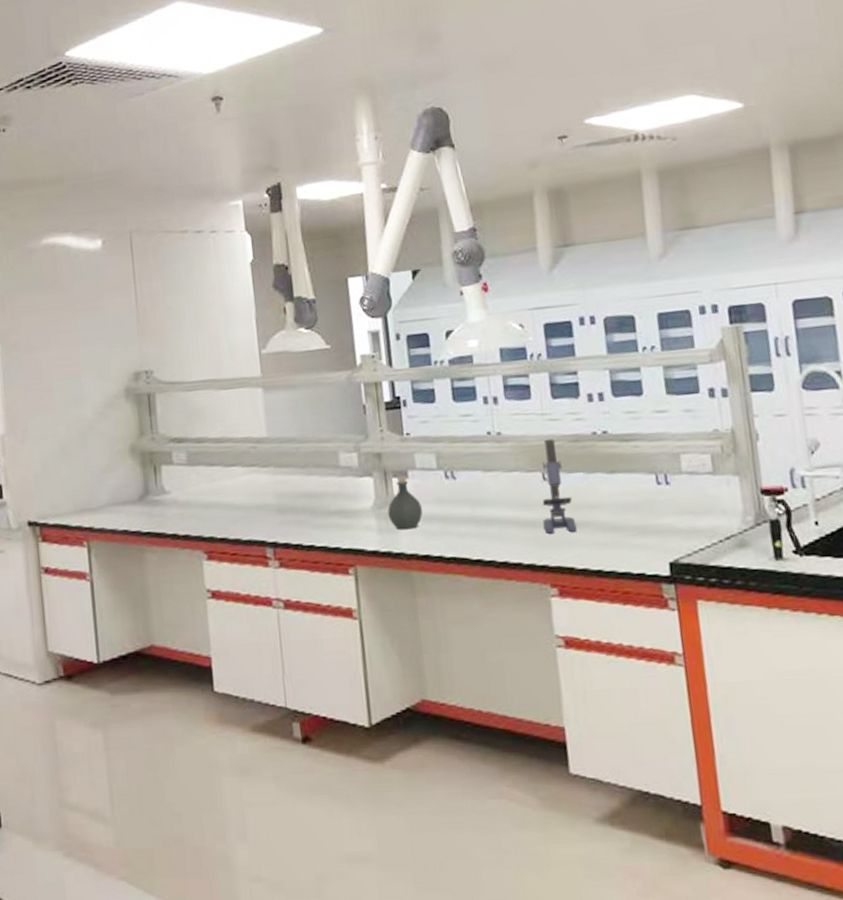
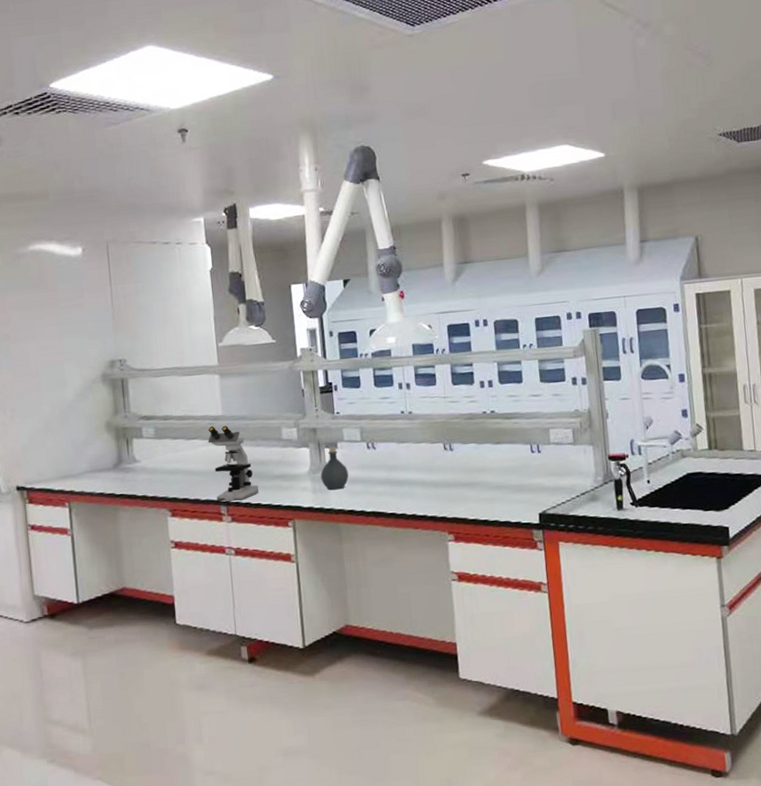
microscope: none [250,449,312,542] -> present [208,425,259,501]
microscope: present [542,439,577,534] -> none [443,417,470,492]

